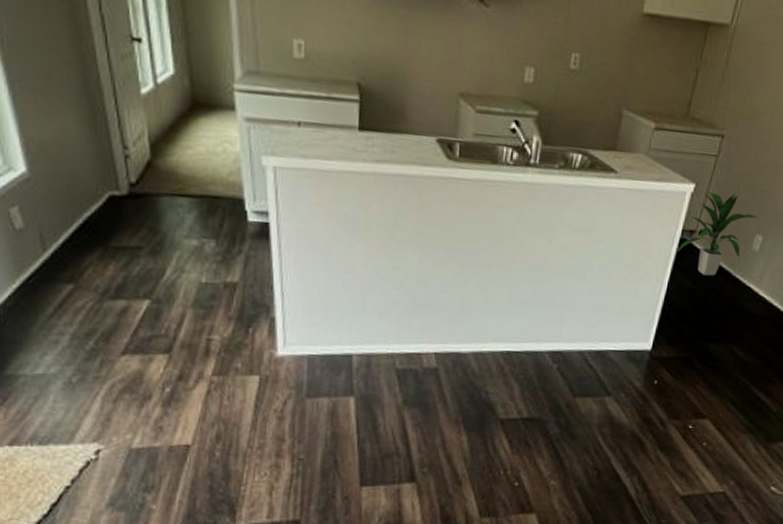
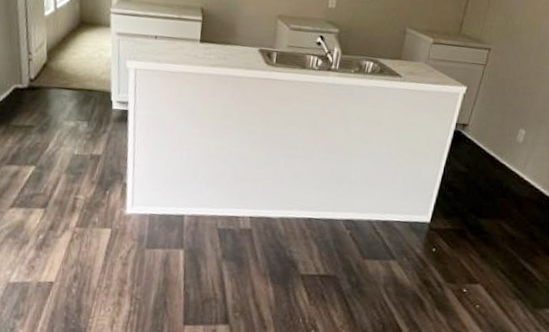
indoor plant: present [676,190,760,276] -> none [451,92,523,162]

